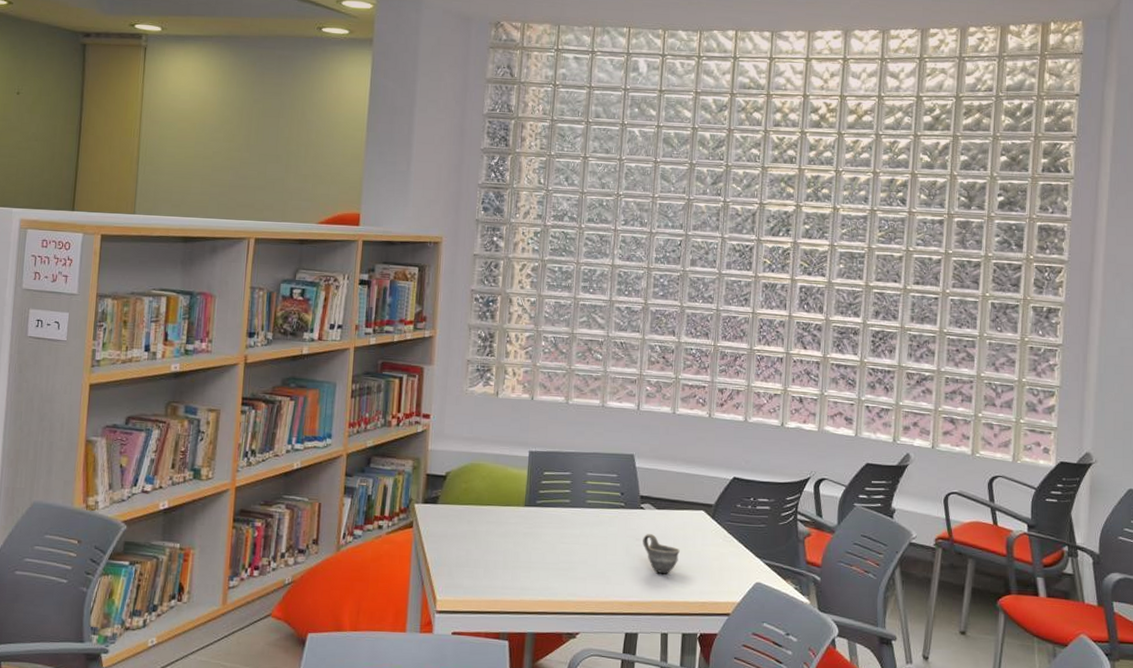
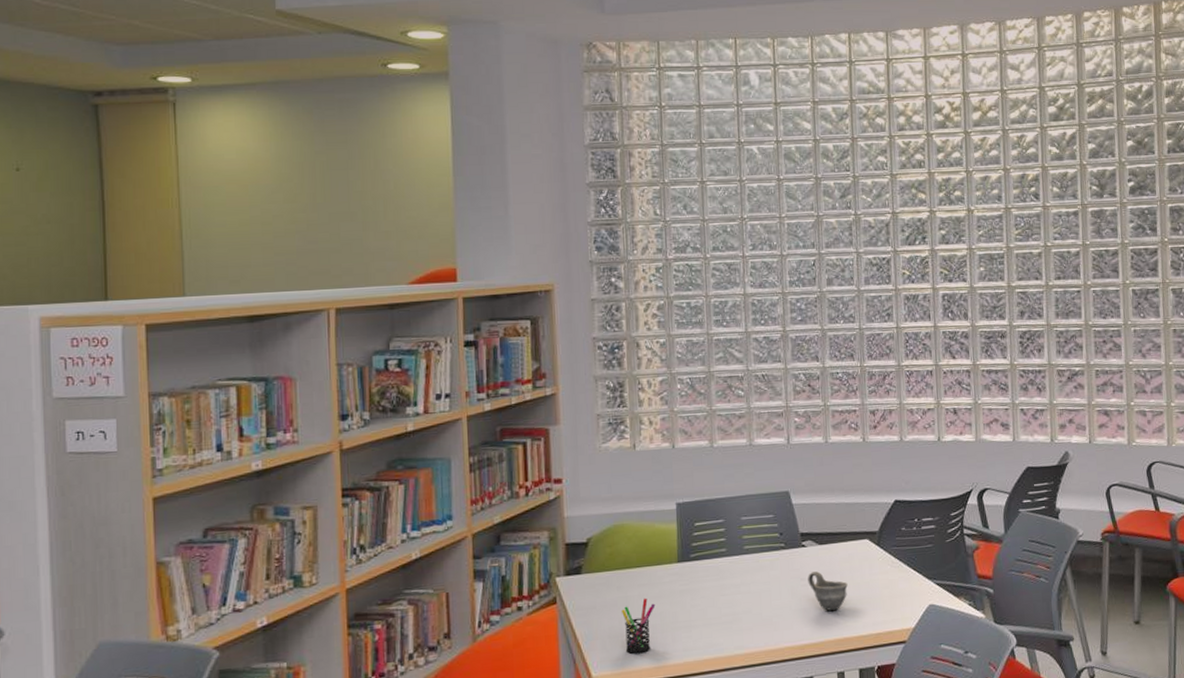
pen holder: none [469,534,500,585] -> present [622,598,656,654]

